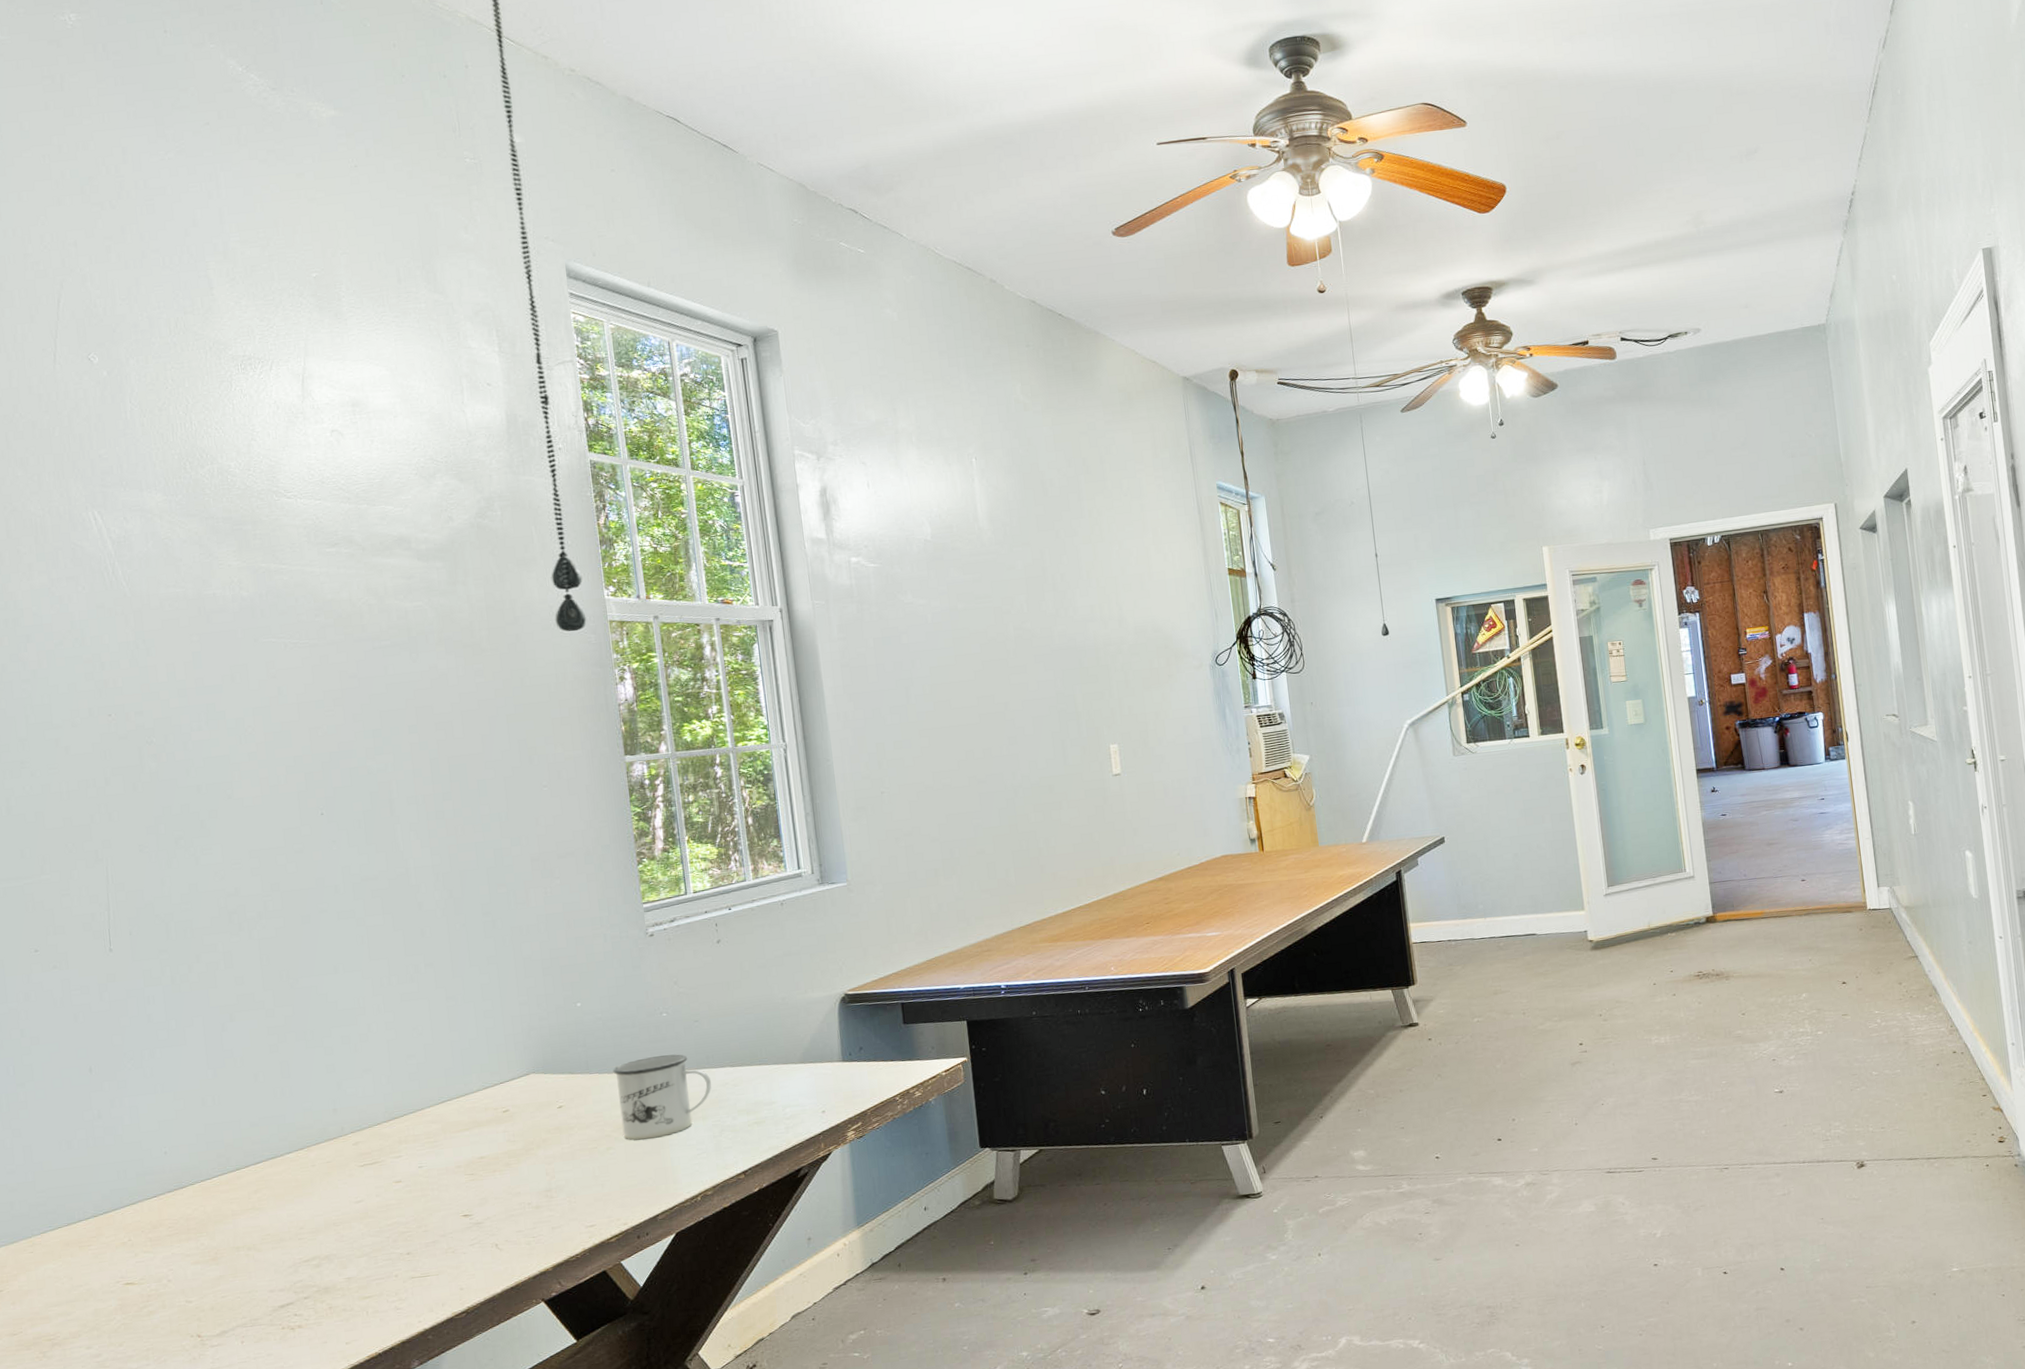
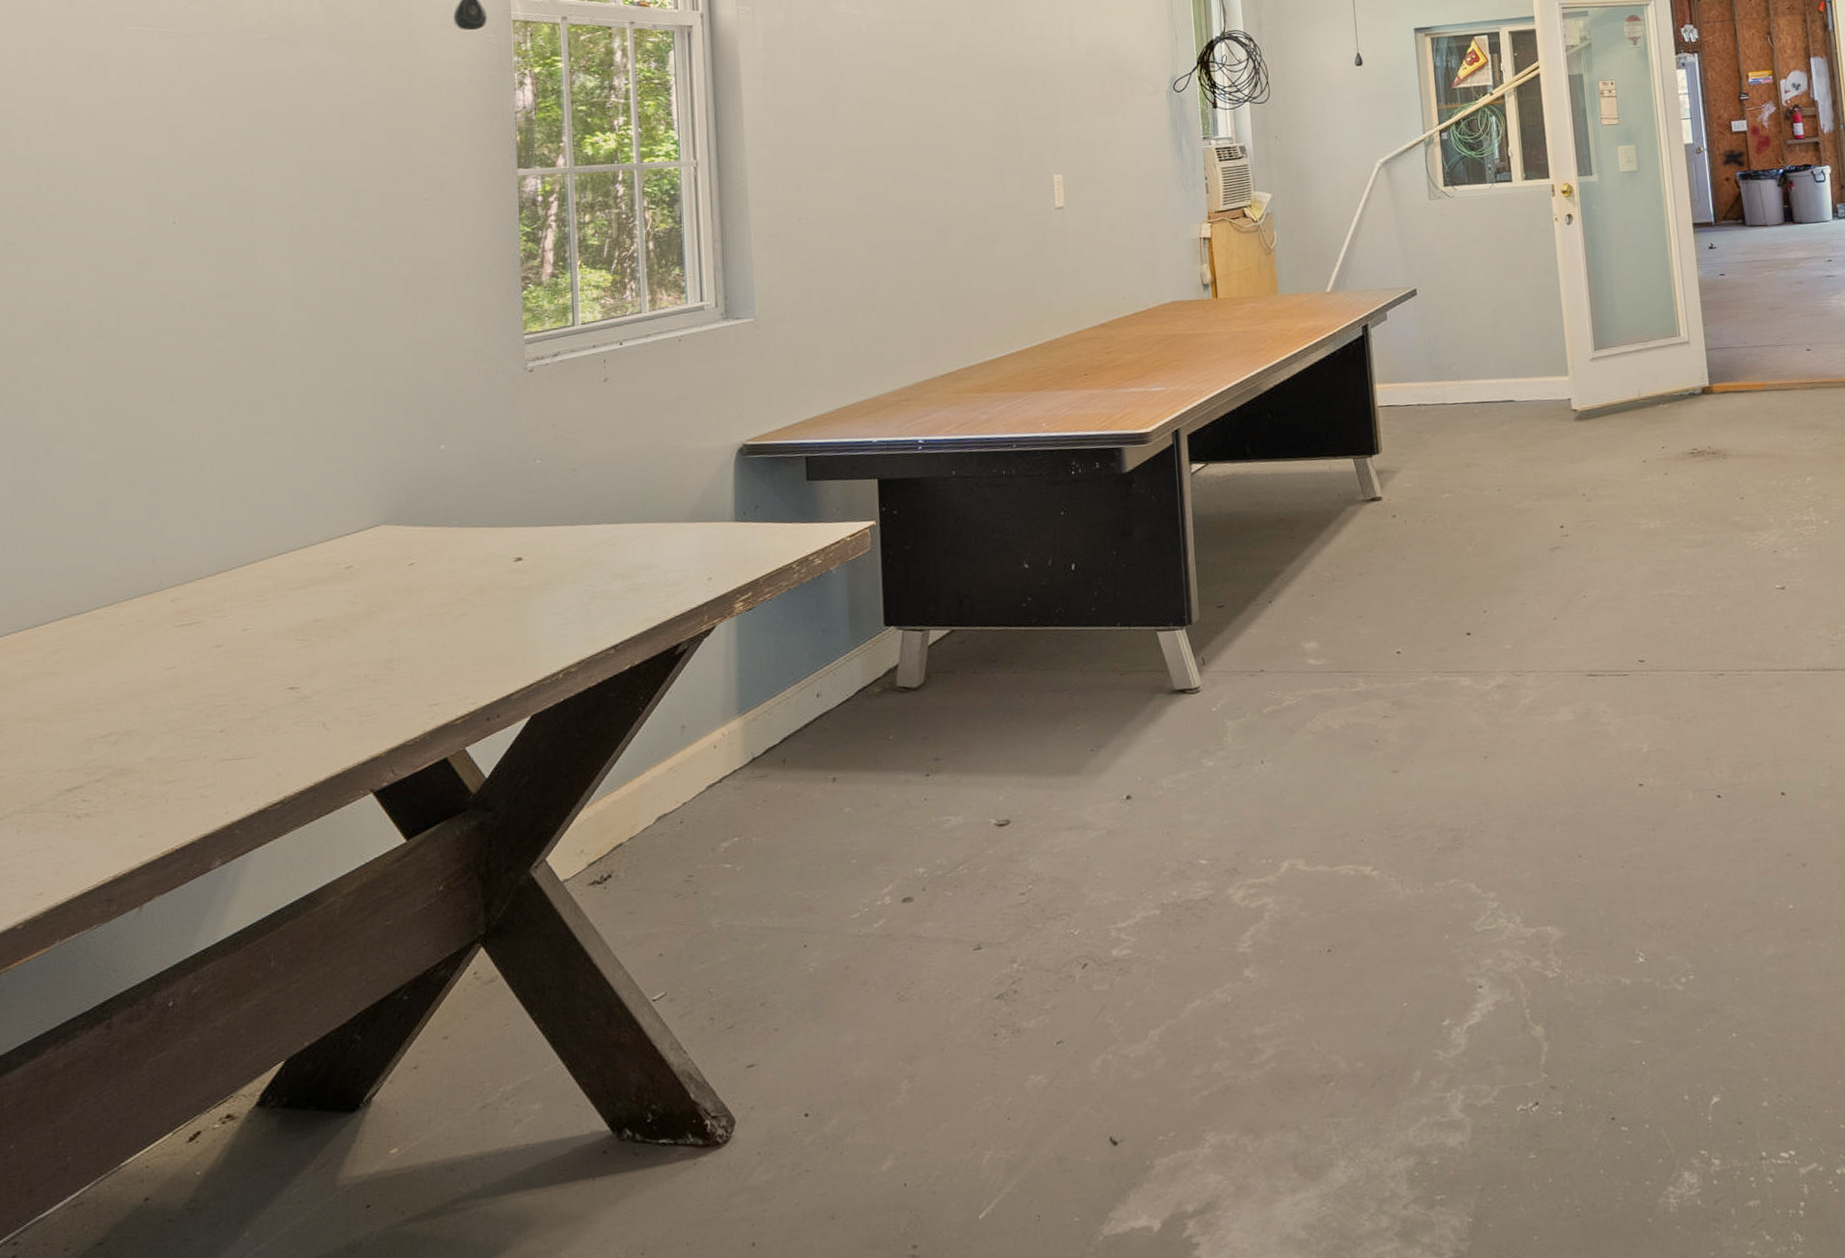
mug: present [613,1054,712,1140] -> none [475,507,586,606]

